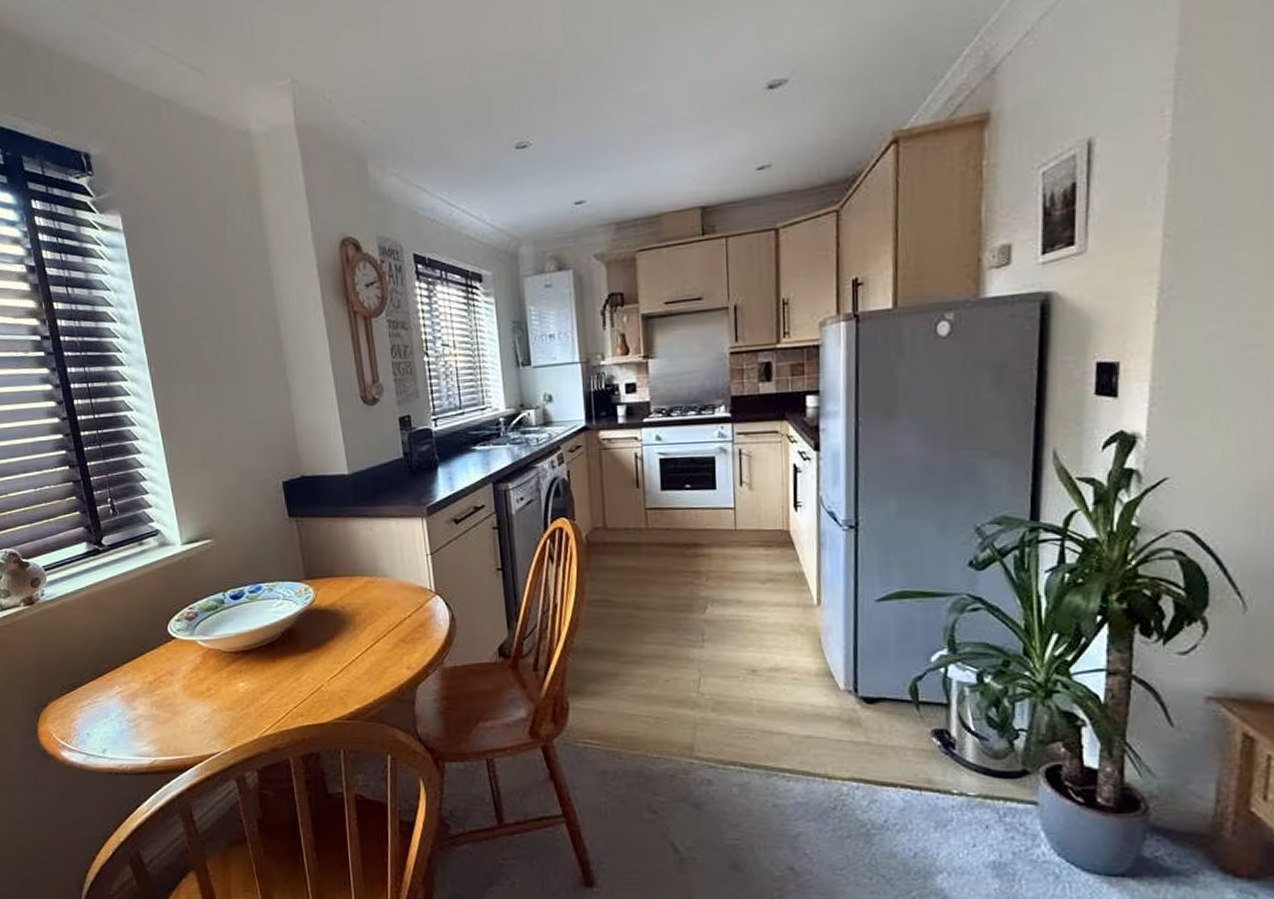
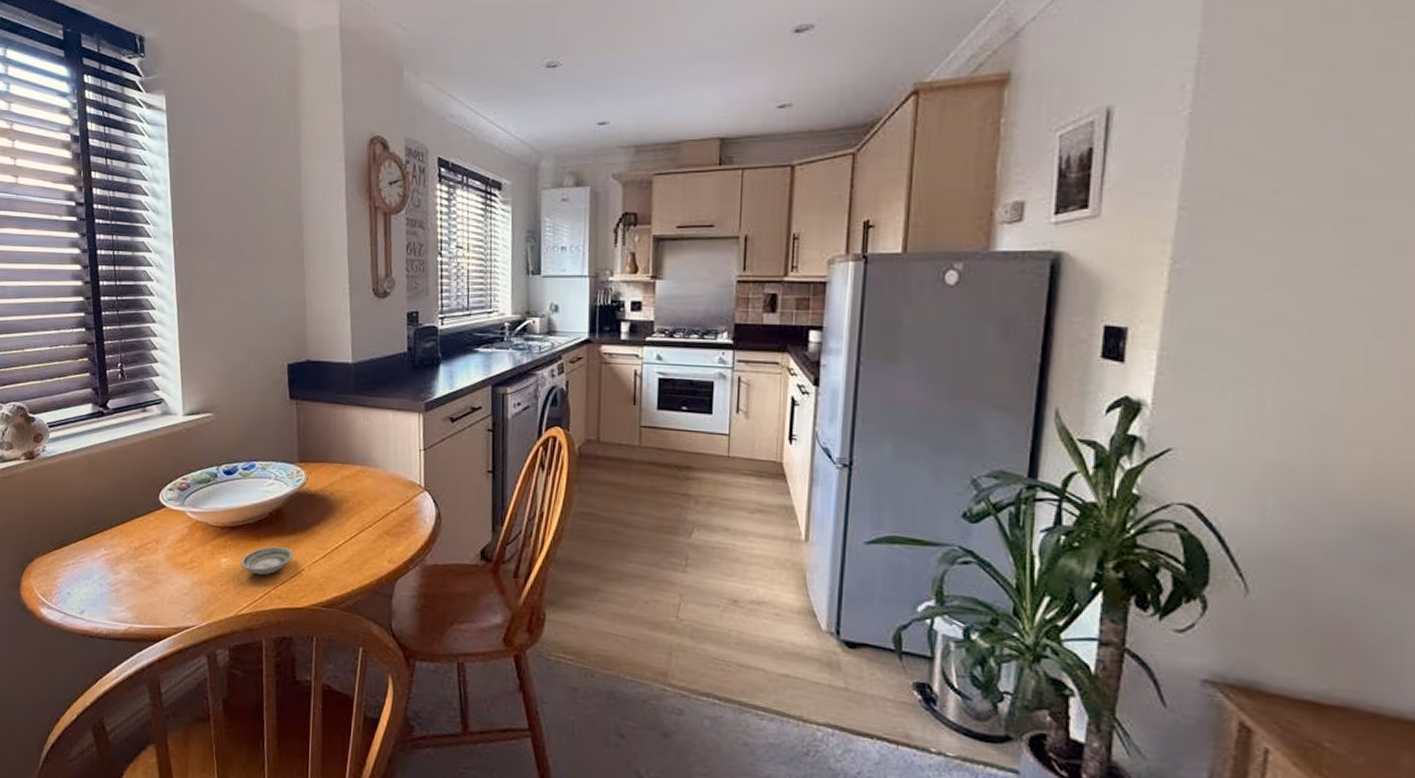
saucer: none [258,666,312,696] -> present [241,546,294,576]

